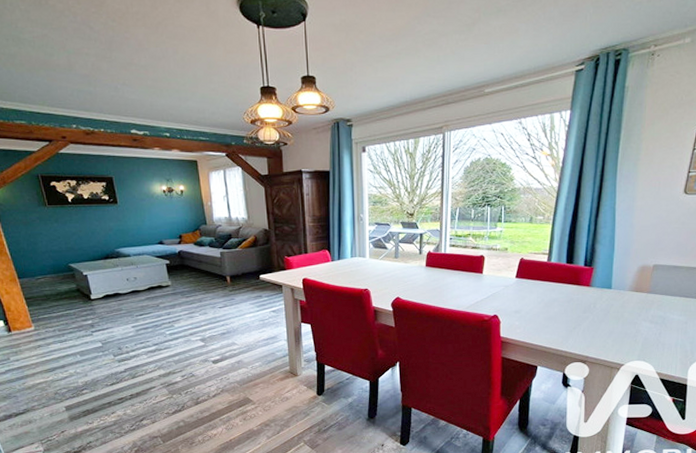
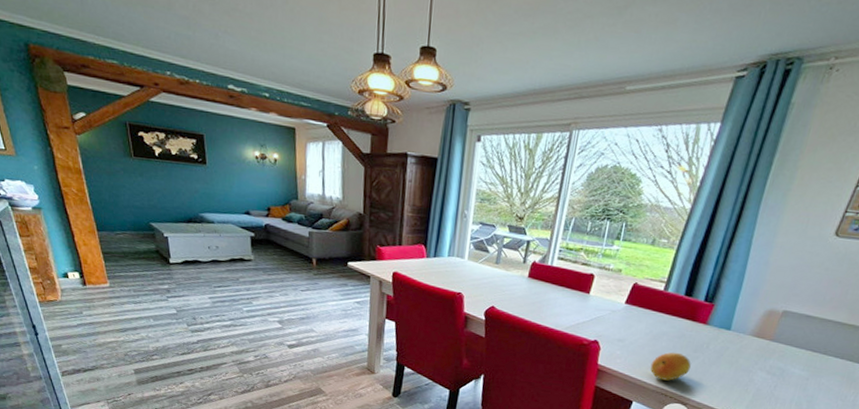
fruit: none [547,315,583,343] -> present [650,352,691,381]

